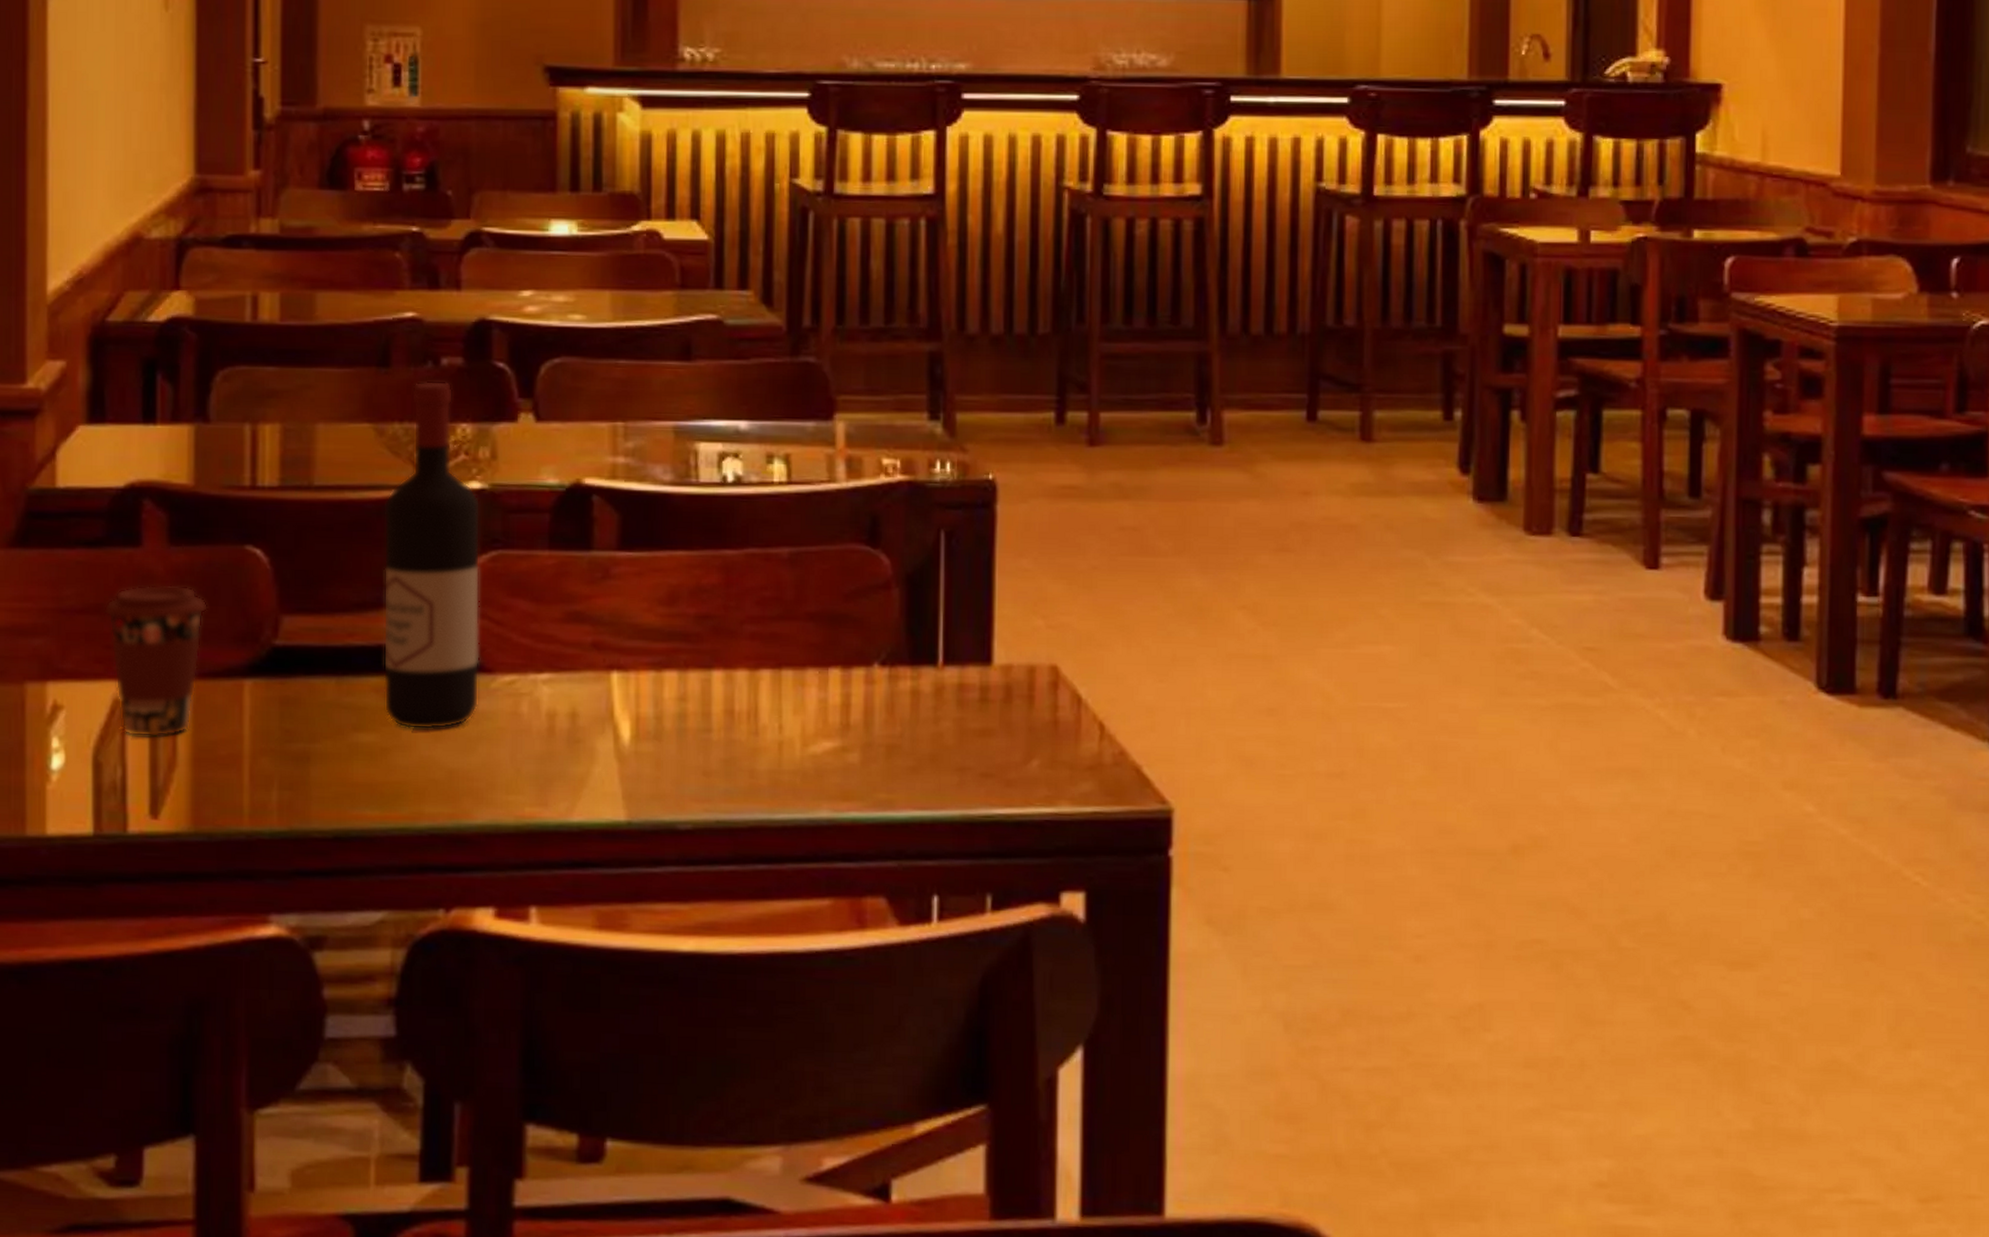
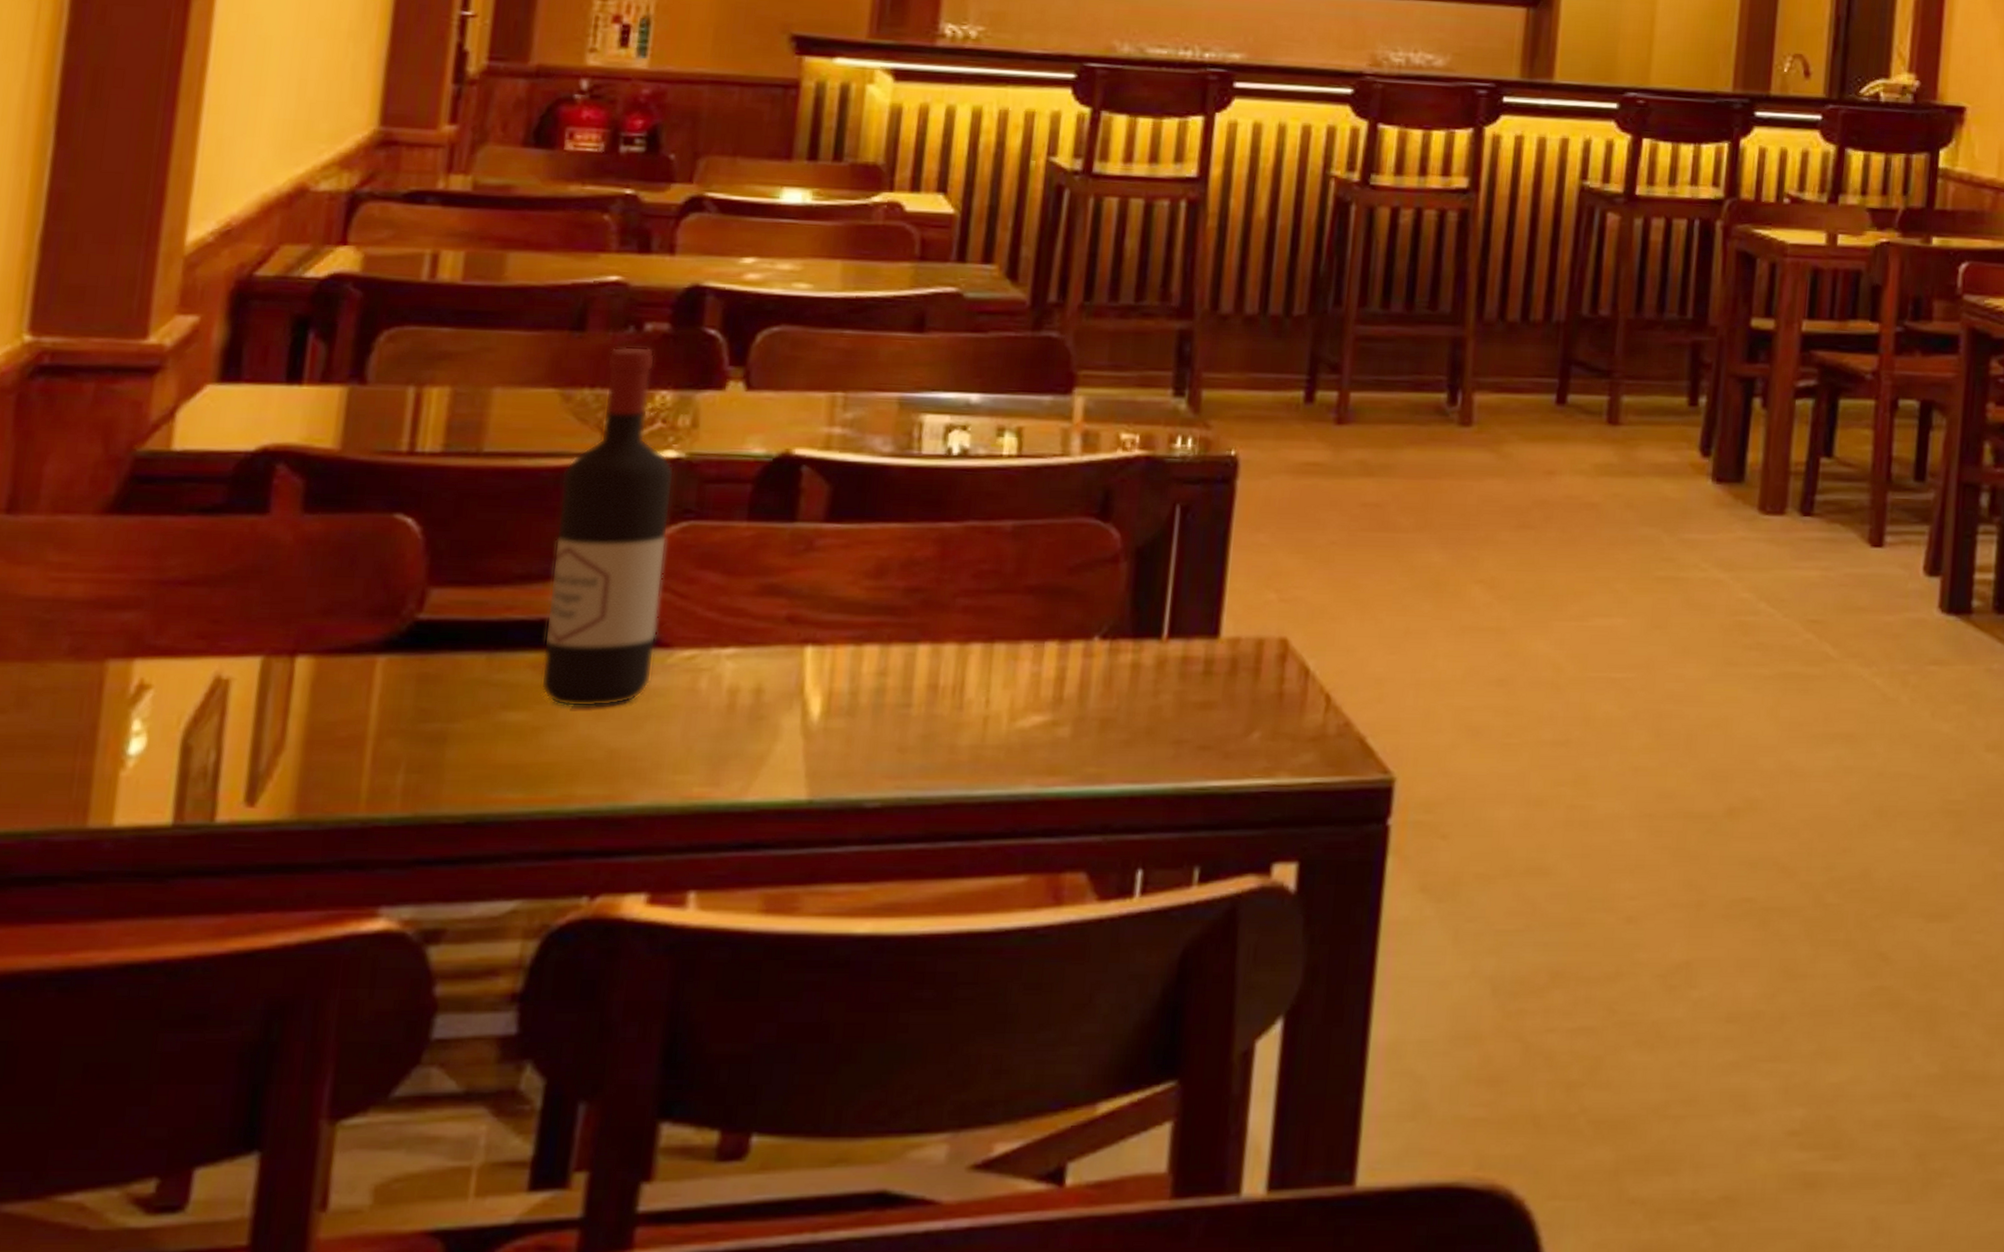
coffee cup: present [104,585,208,738] -> none [214,555,343,719]

